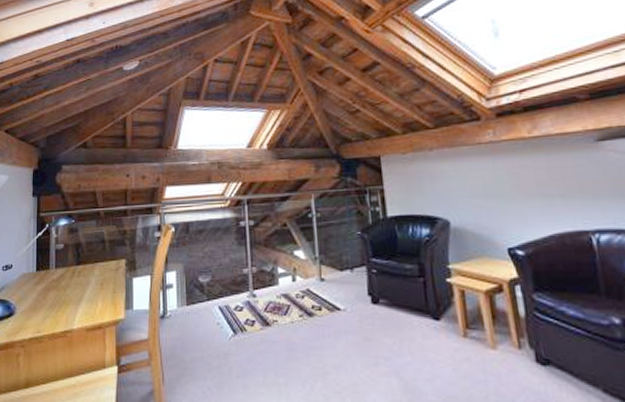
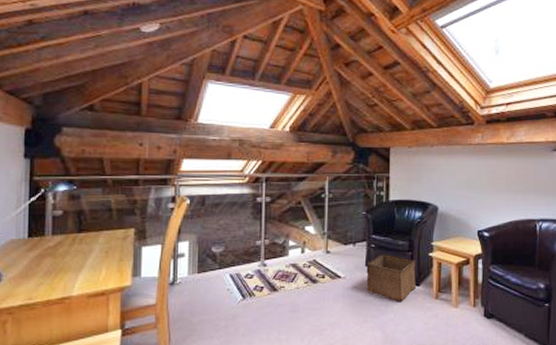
storage bin: none [369,281,435,341] -> present [366,254,416,302]

